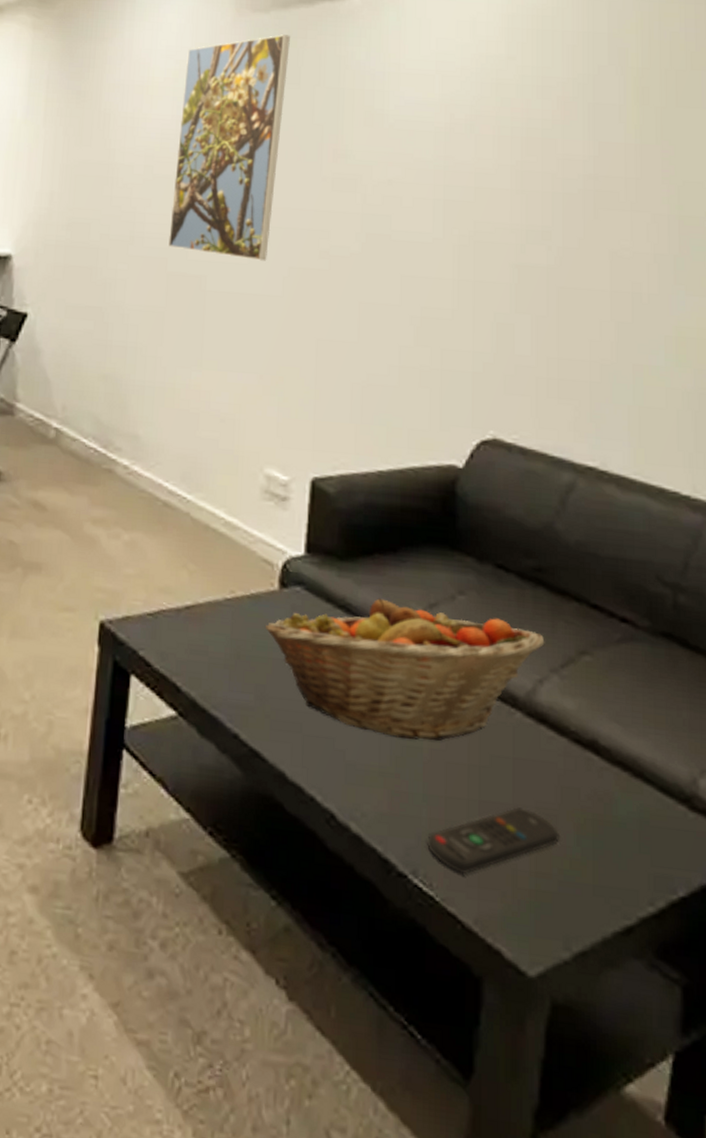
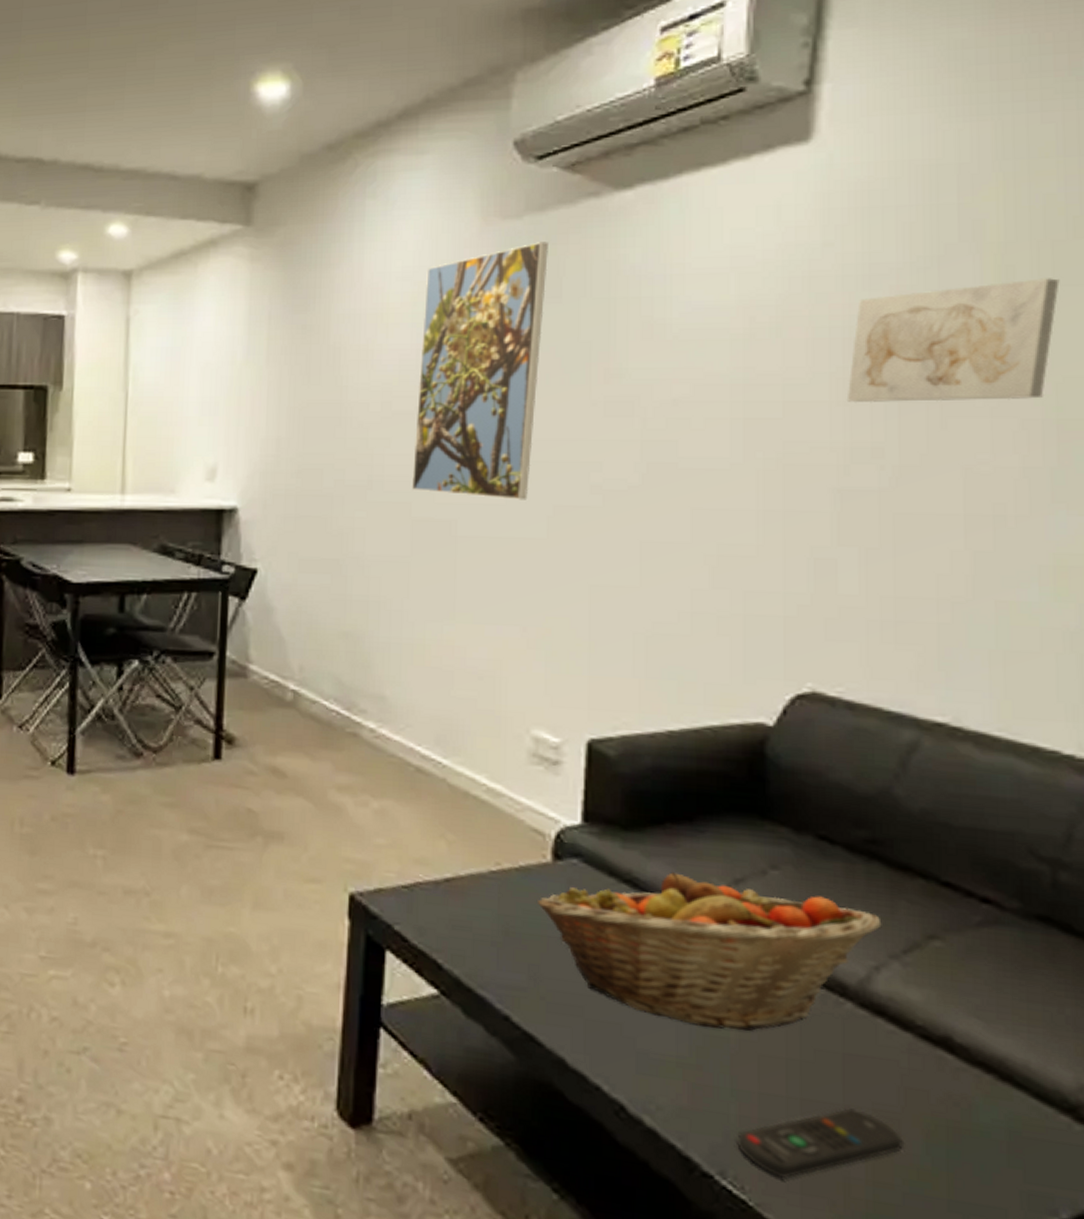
wall art: none [523,100,681,198] -> present [846,278,1060,403]

